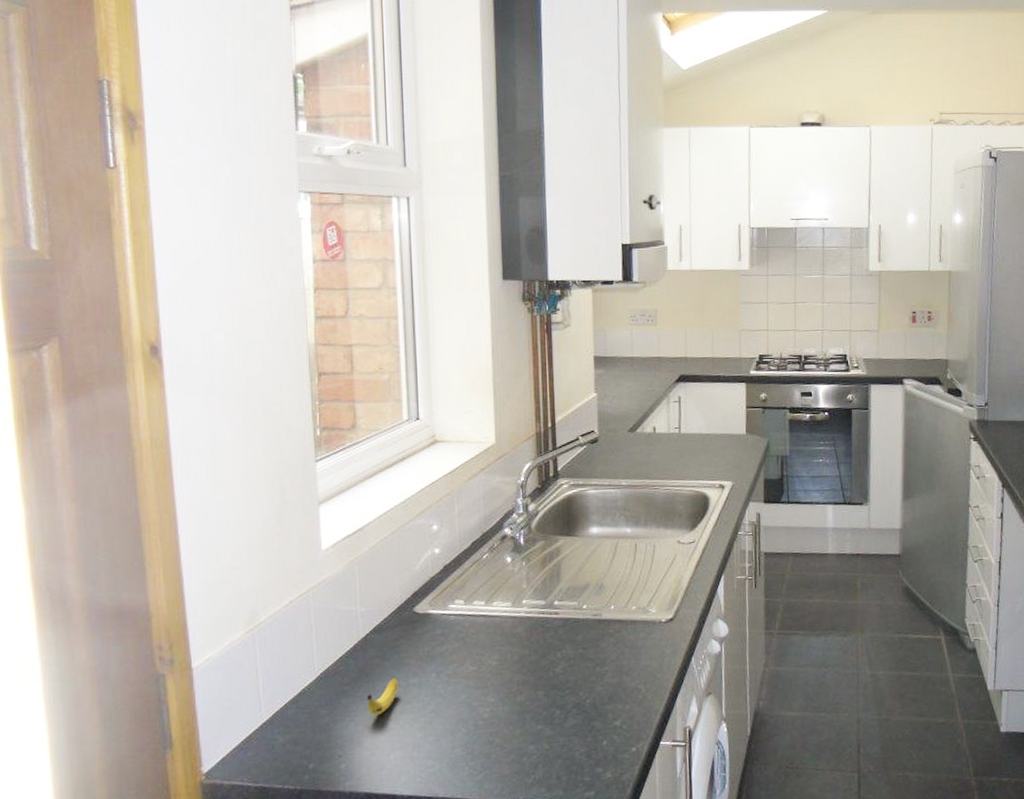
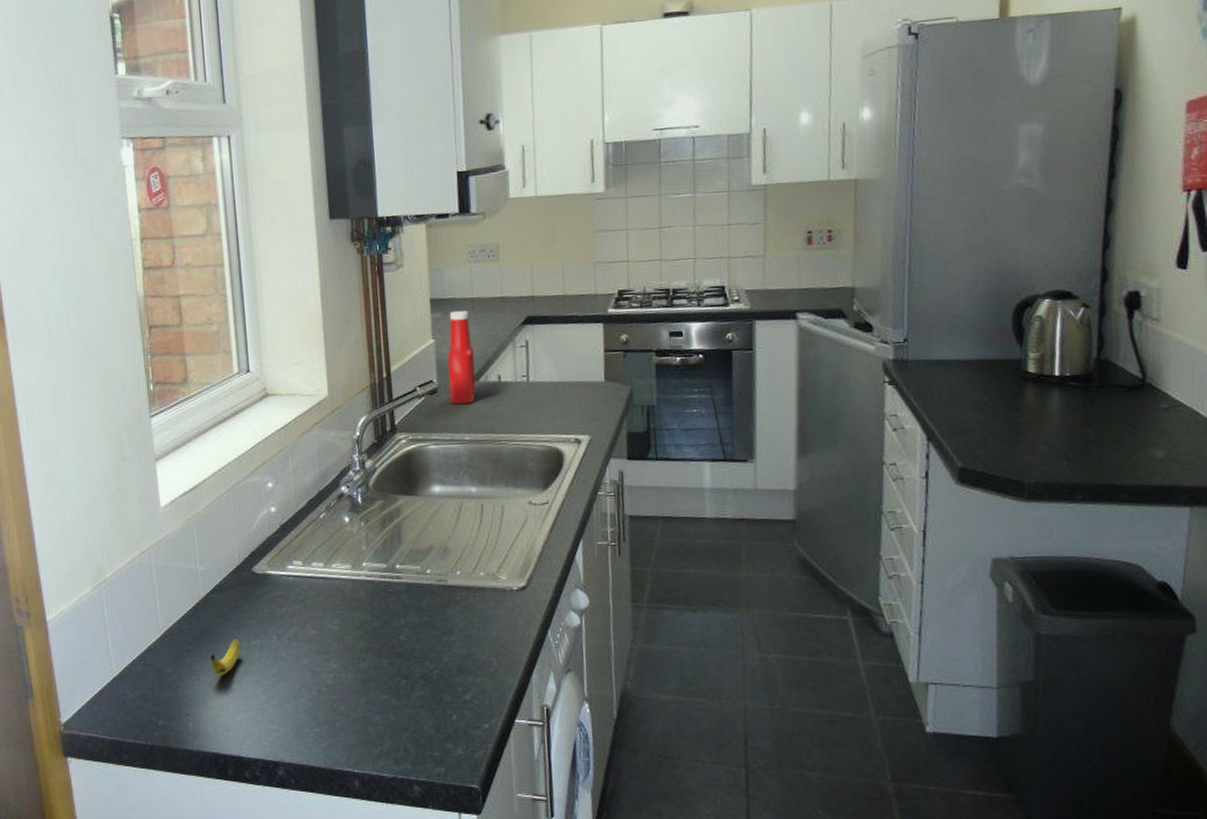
ketchup bottle: none [608,368,633,452] -> present [448,311,476,404]

